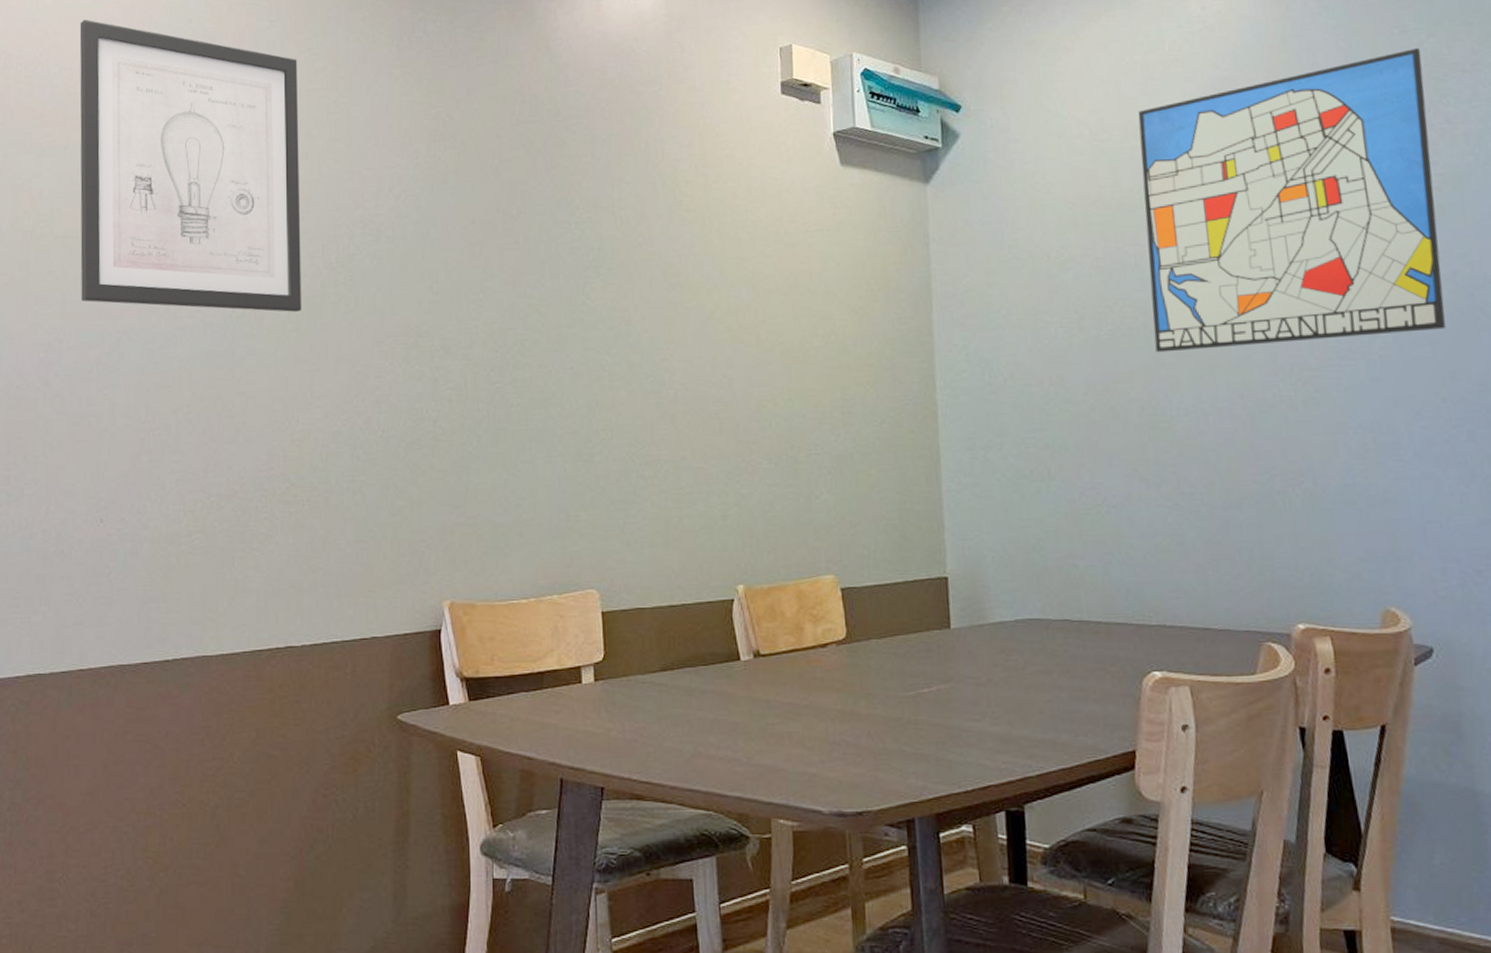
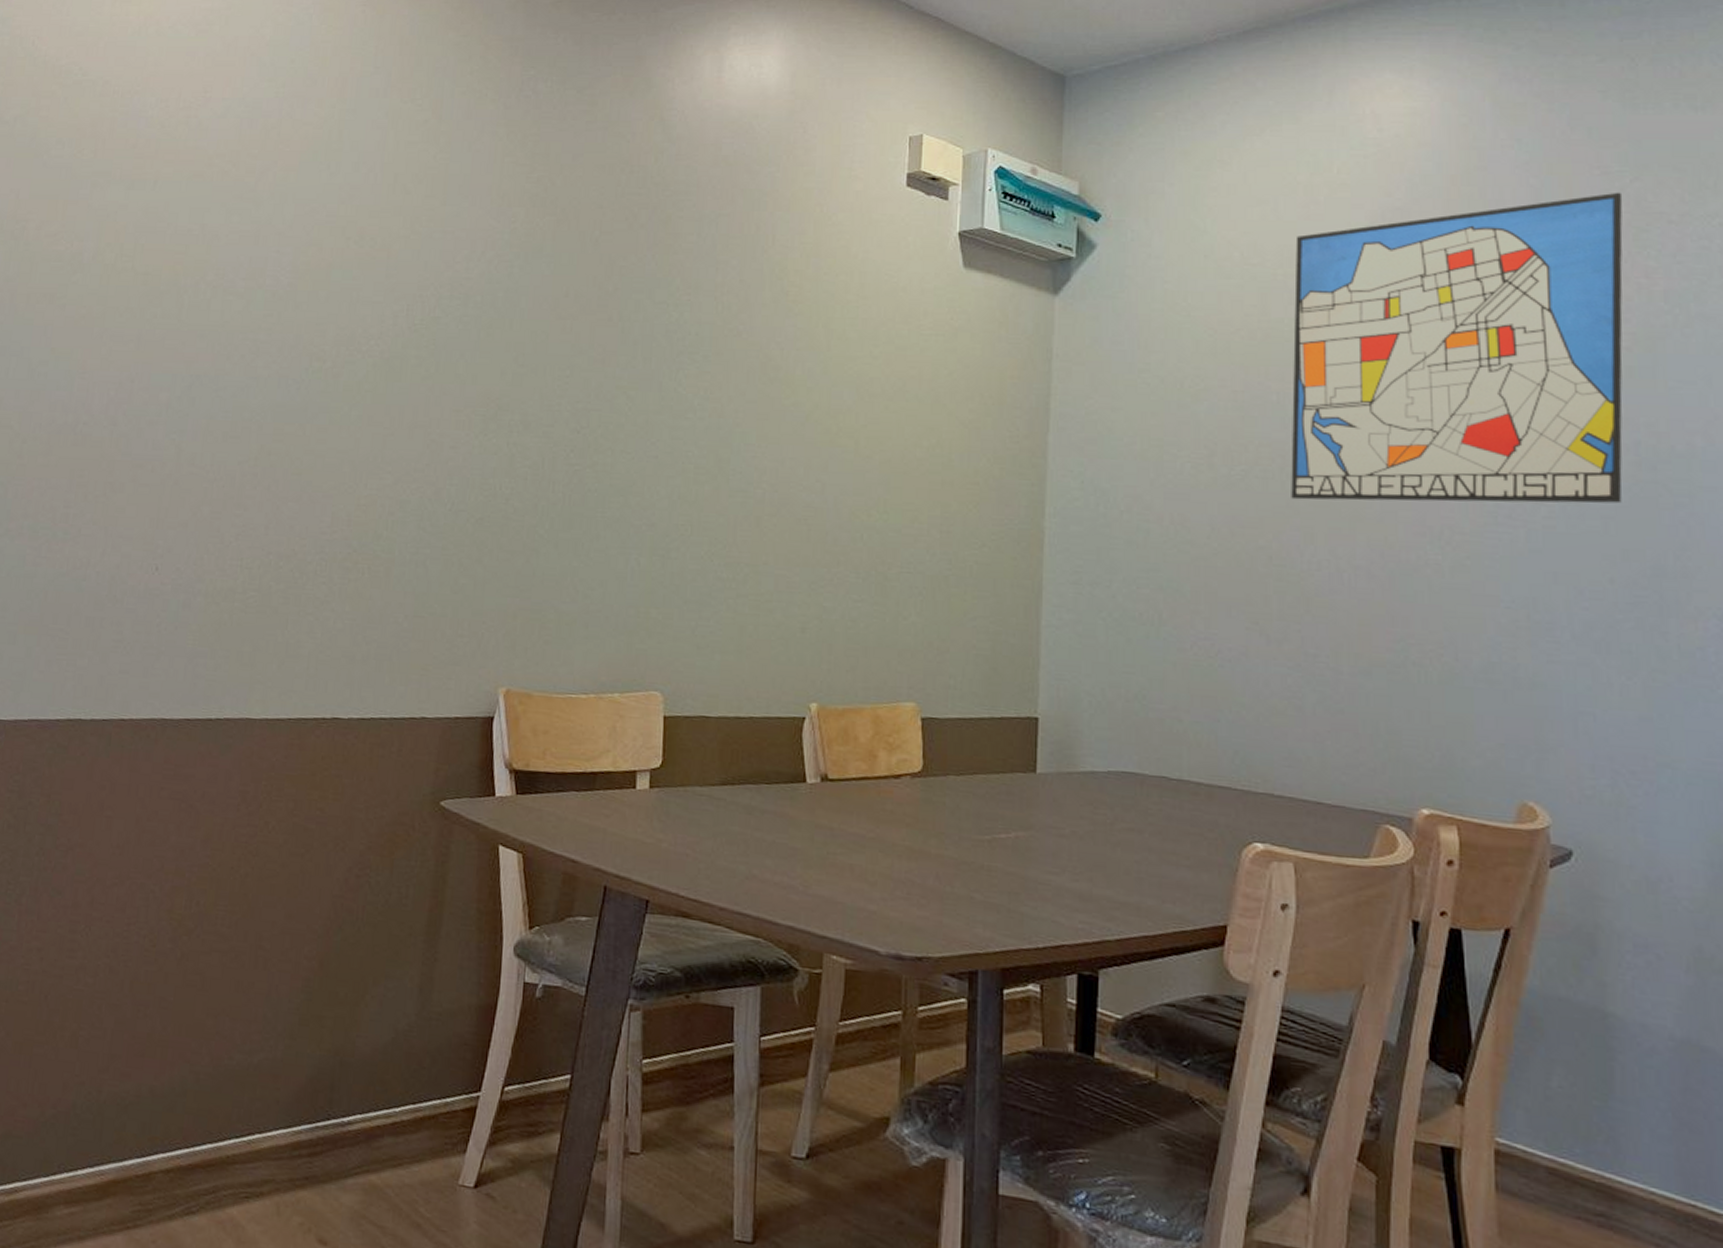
wall art: present [79,19,301,312] -> none [156,51,399,372]

